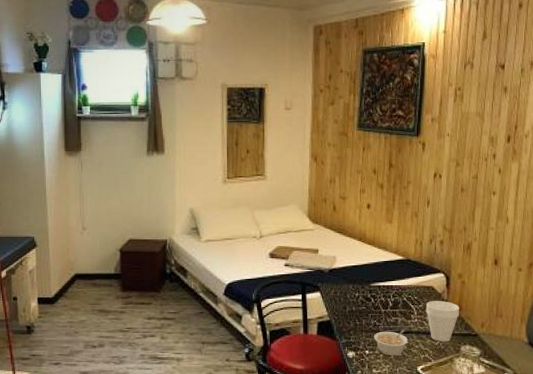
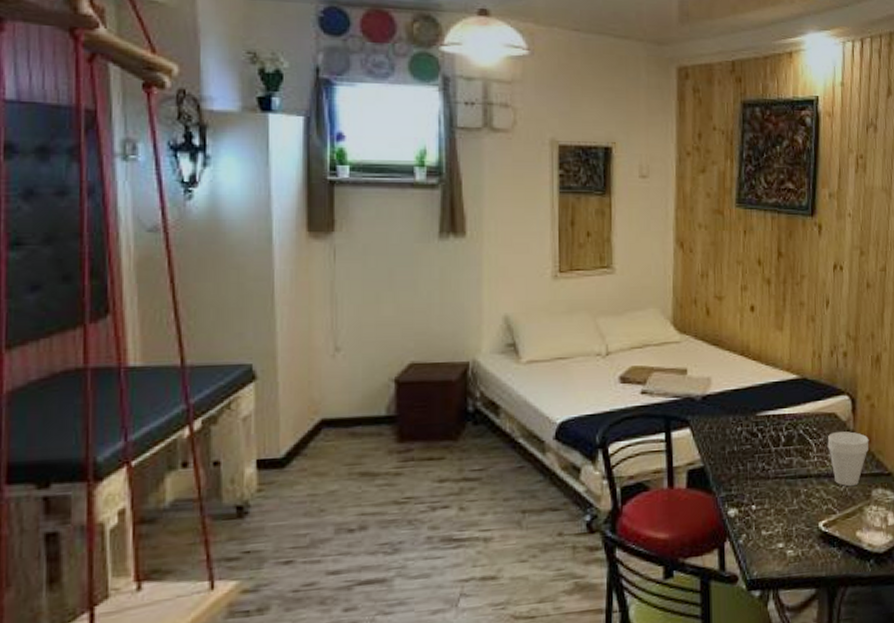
legume: present [373,329,409,355] -> none [761,472,807,510]

